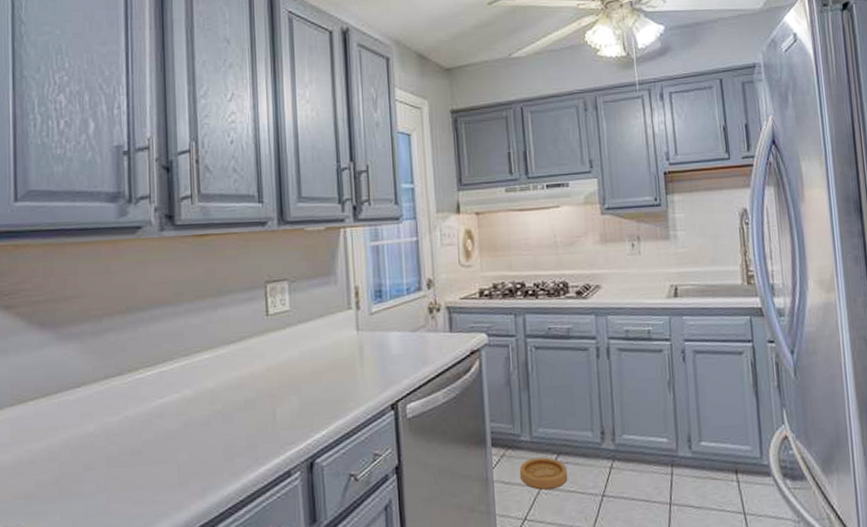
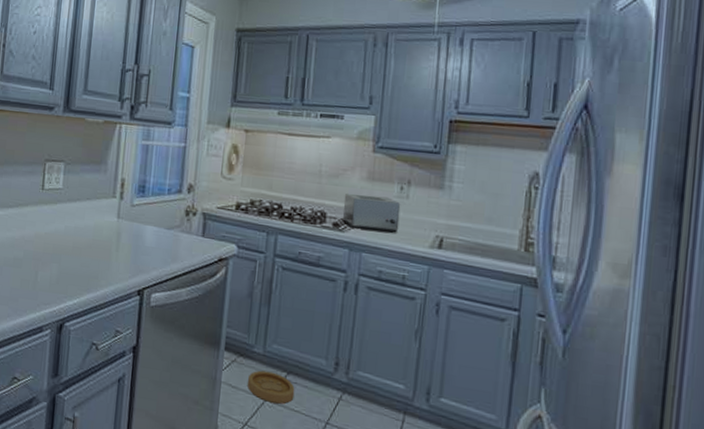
toaster: none [582,256,637,294] -> present [342,193,401,233]

